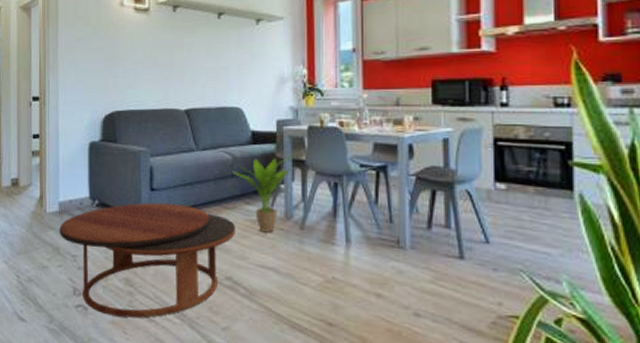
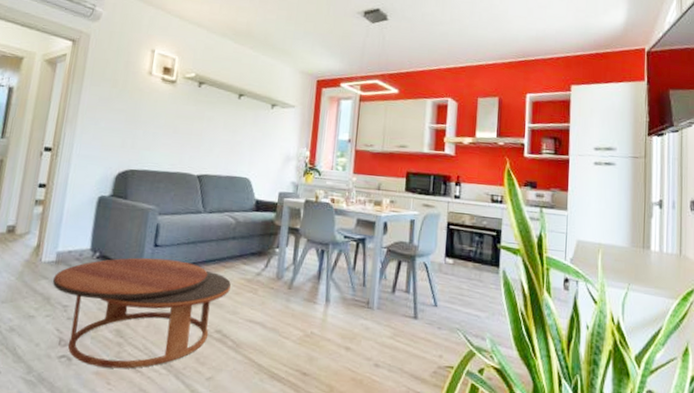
potted plant: present [232,153,294,234] -> none [234,222,290,292]

